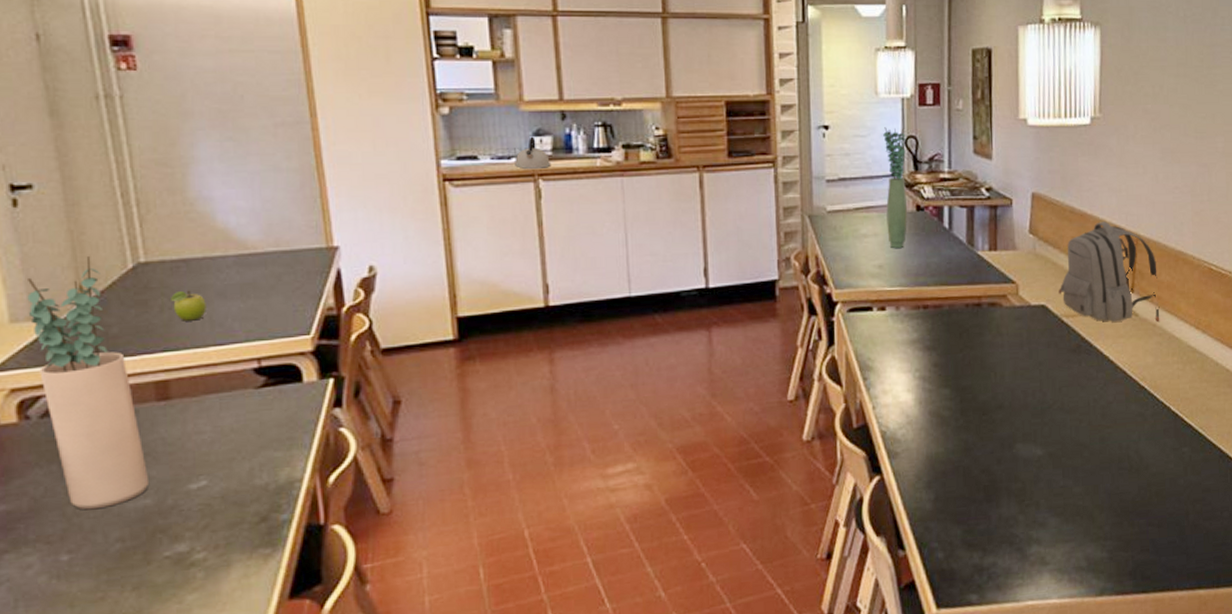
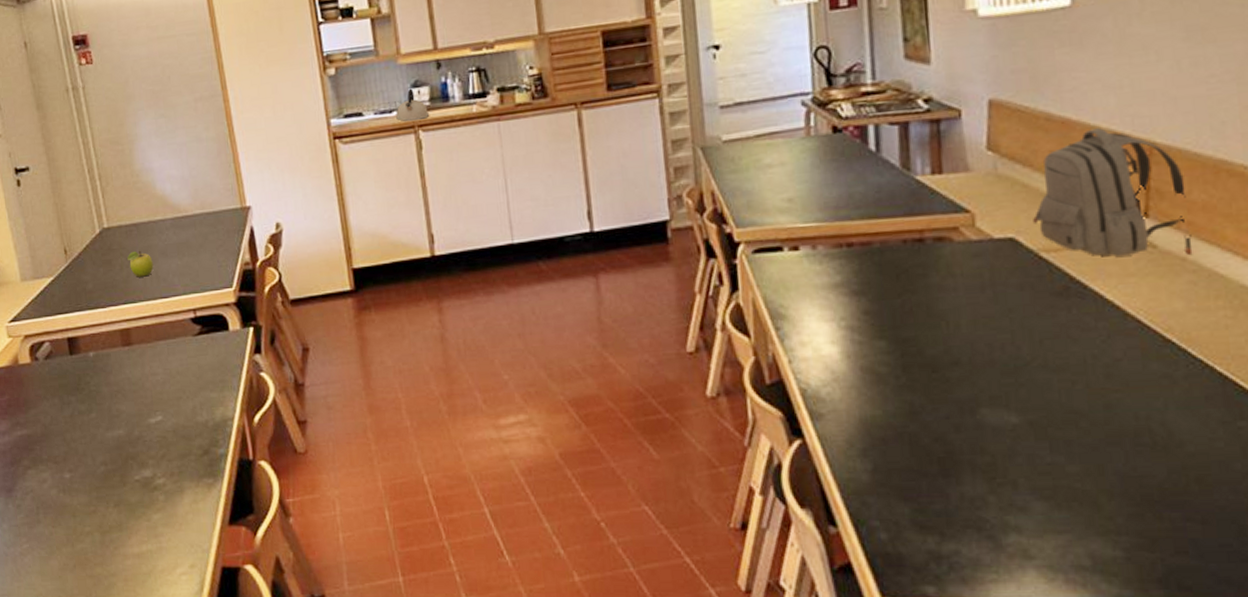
vase: present [27,256,150,511] -> none [30,224,122,437]
vase: present [883,127,908,249] -> none [786,38,822,179]

